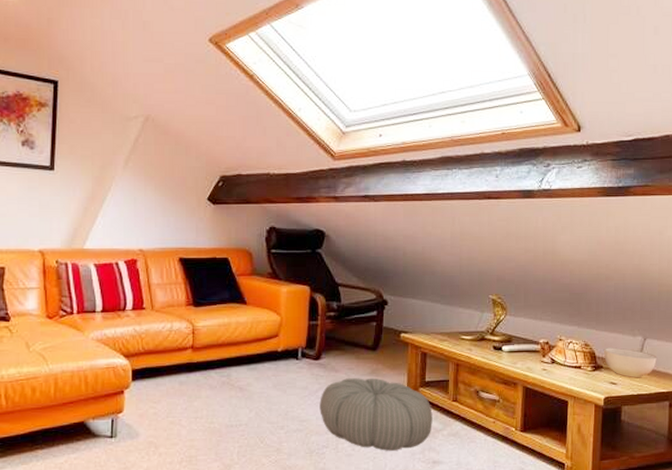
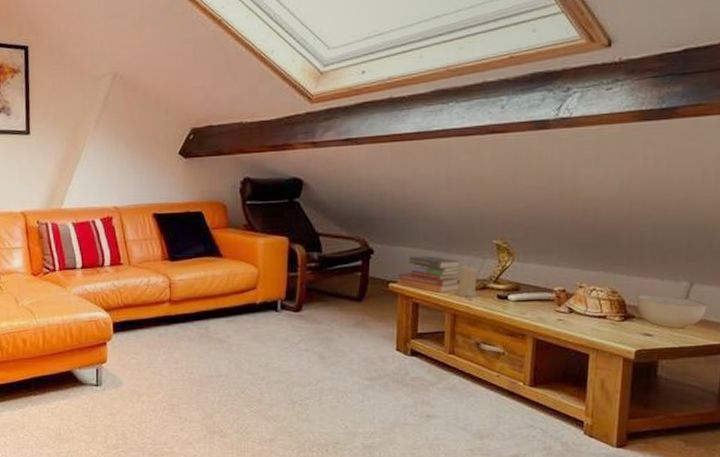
pouf: present [319,378,433,451] -> none [301,329,426,404]
books: none [408,308,463,344] -> present [398,256,461,294]
candle: none [456,317,478,349] -> present [453,265,479,298]

